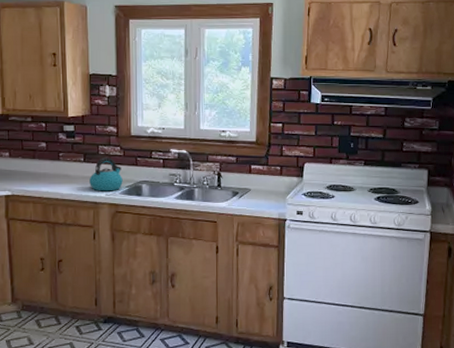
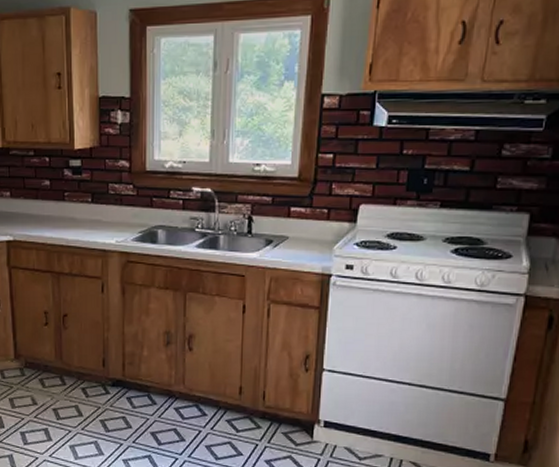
kettle: present [89,157,123,192] -> none [98,197,135,238]

